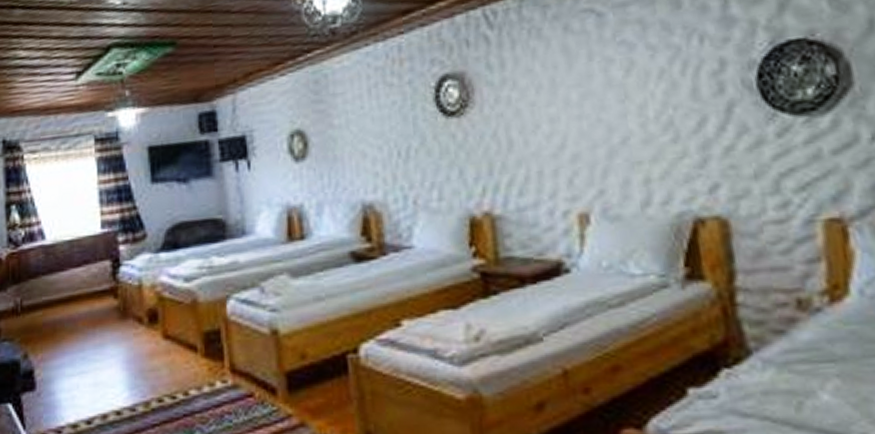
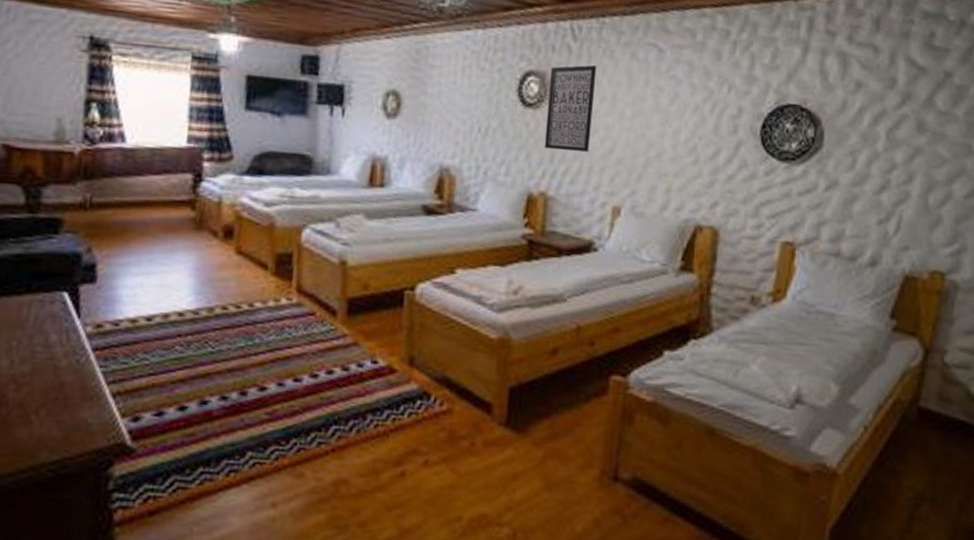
wall art: none [468,51,535,161] -> present [544,65,597,153]

